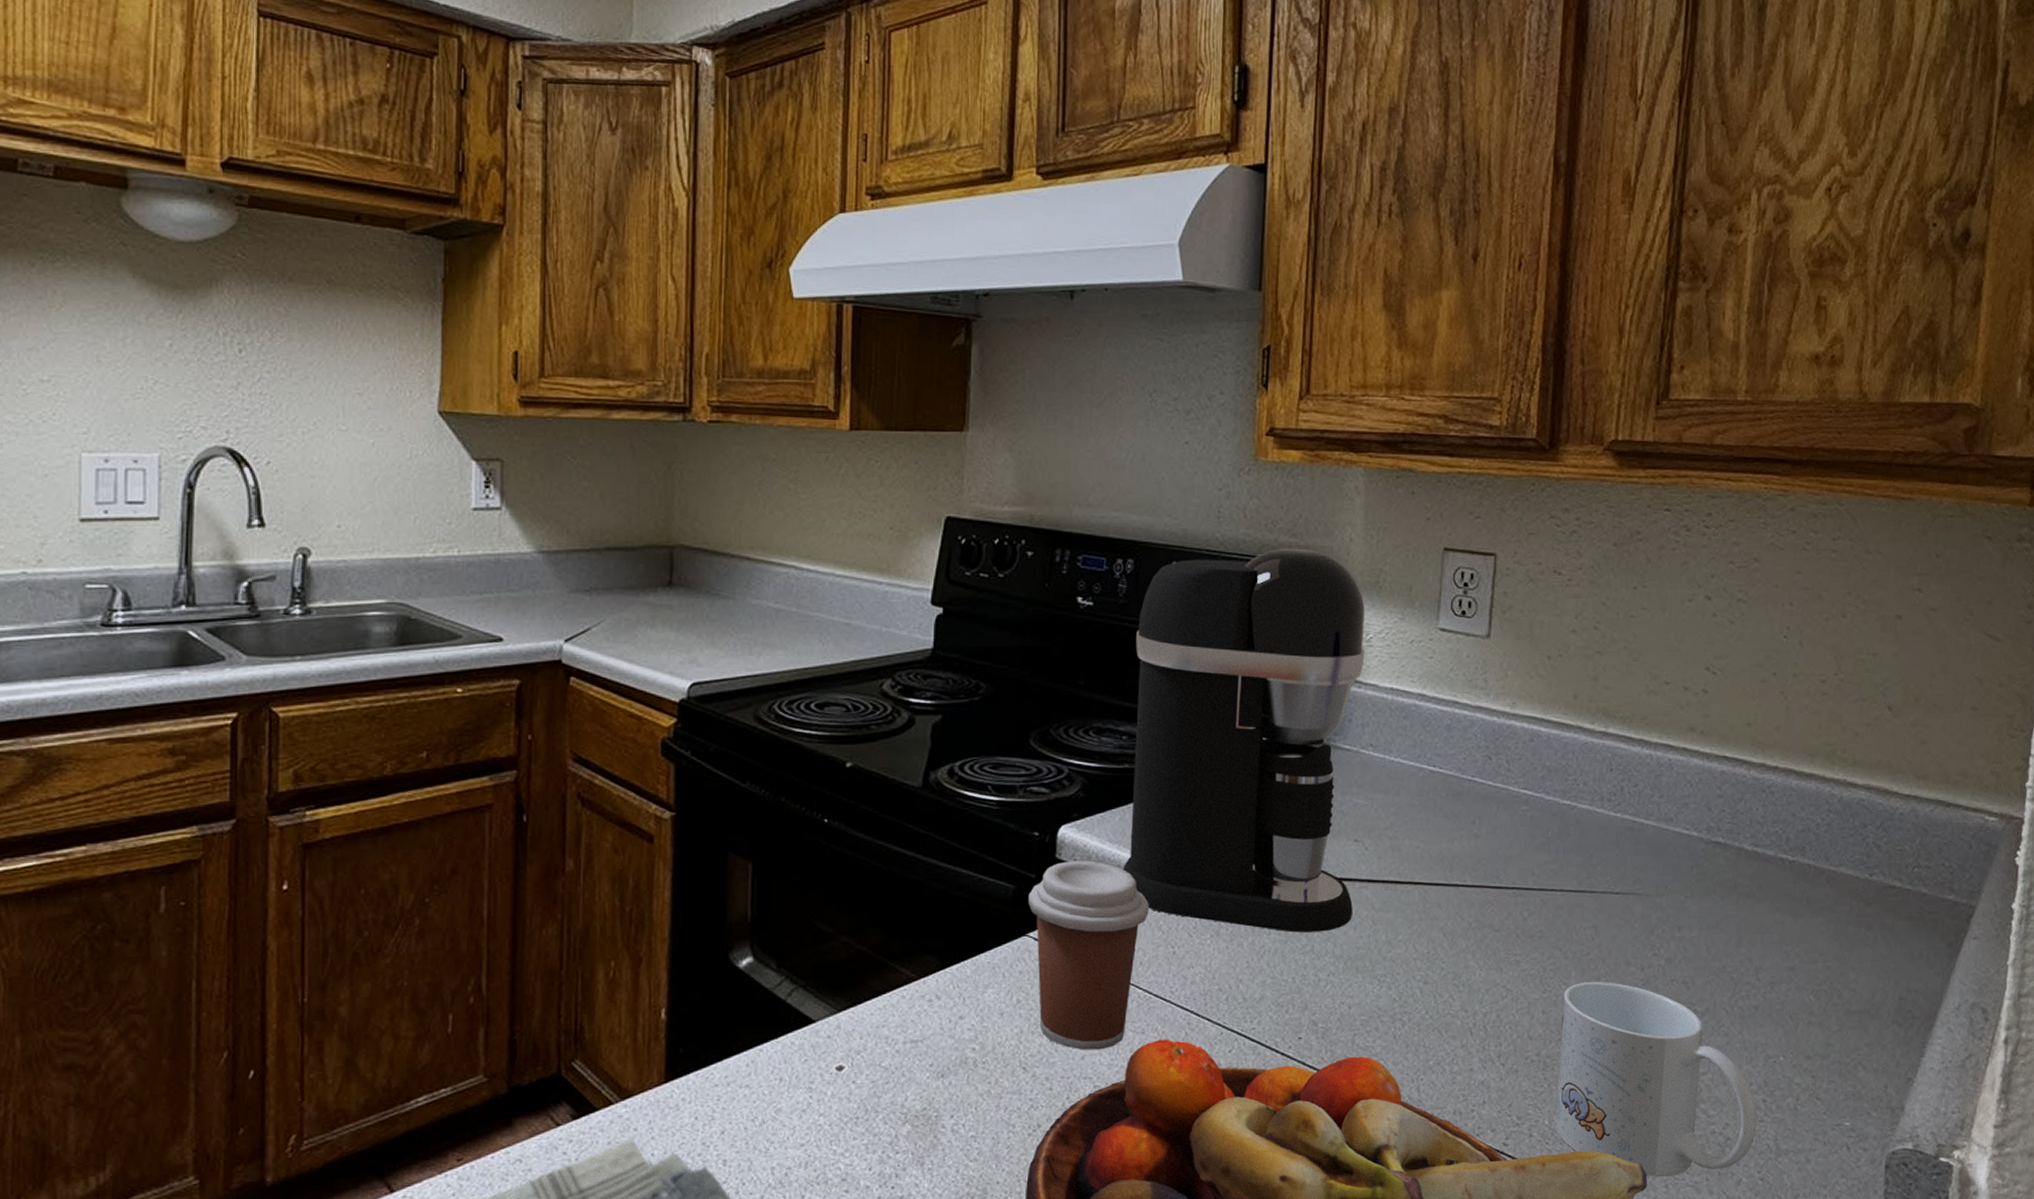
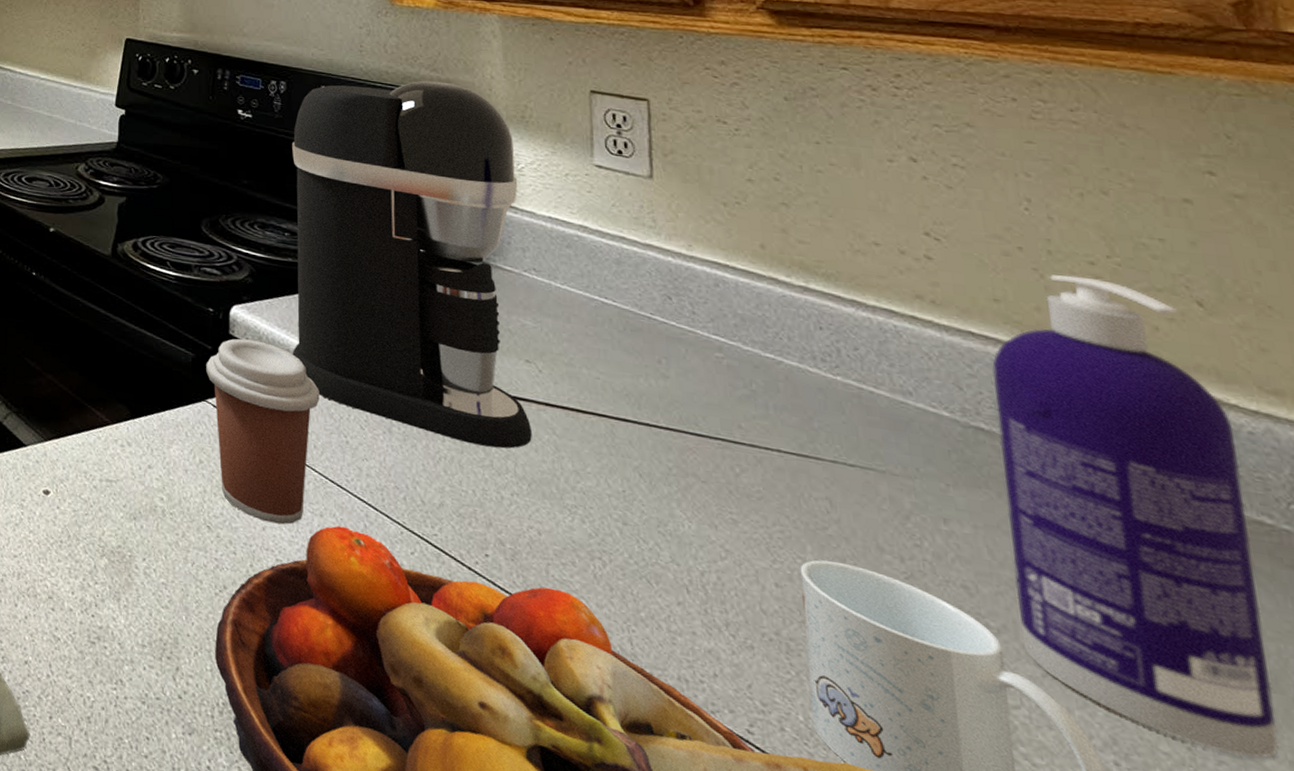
spray bottle: none [1718,694,1890,1074] -> present [992,275,1279,759]

